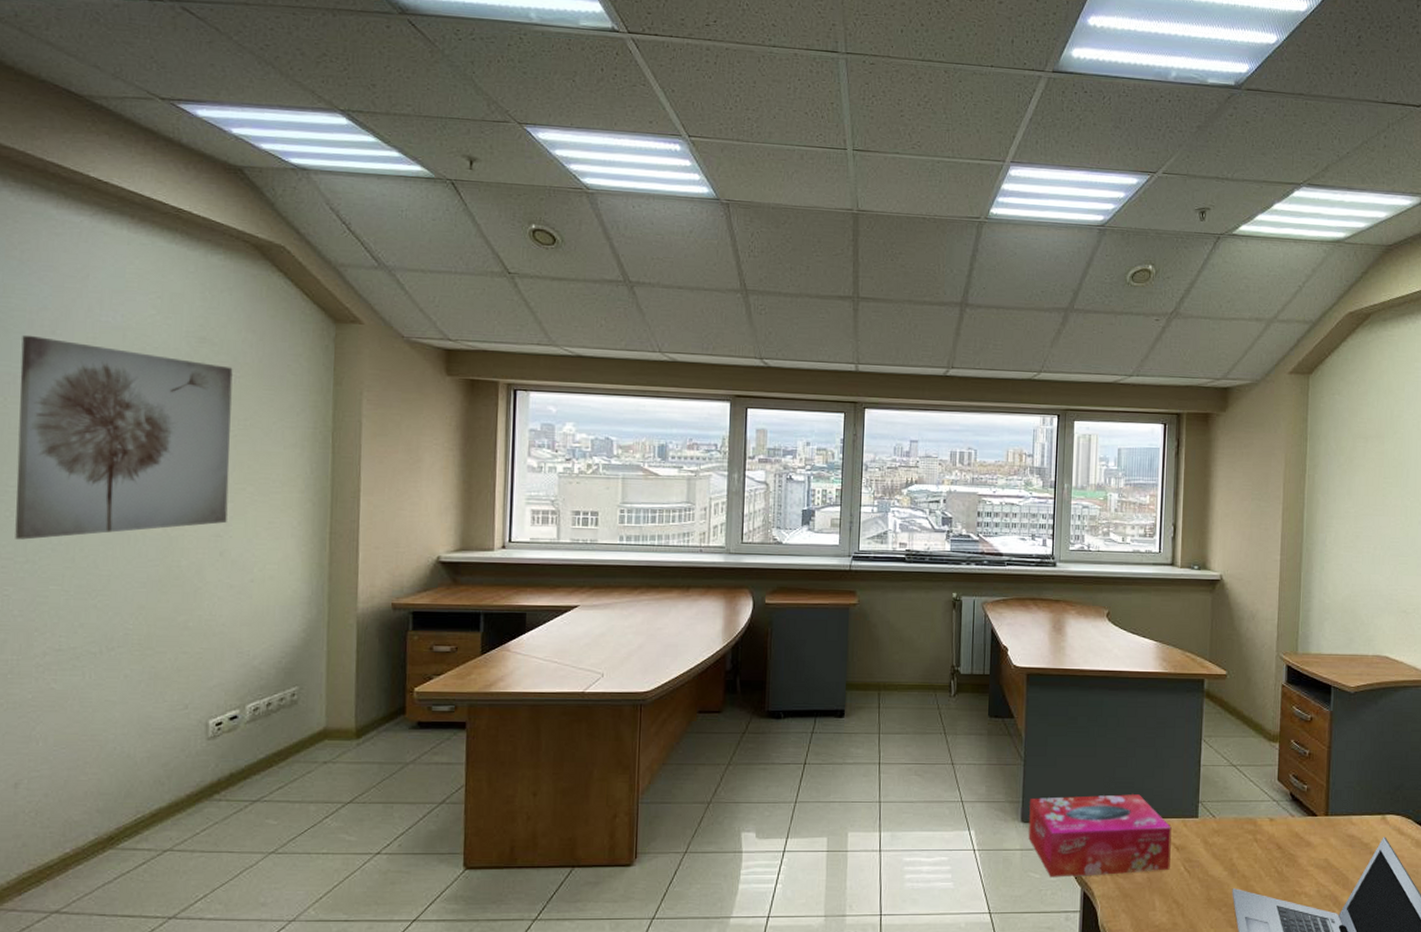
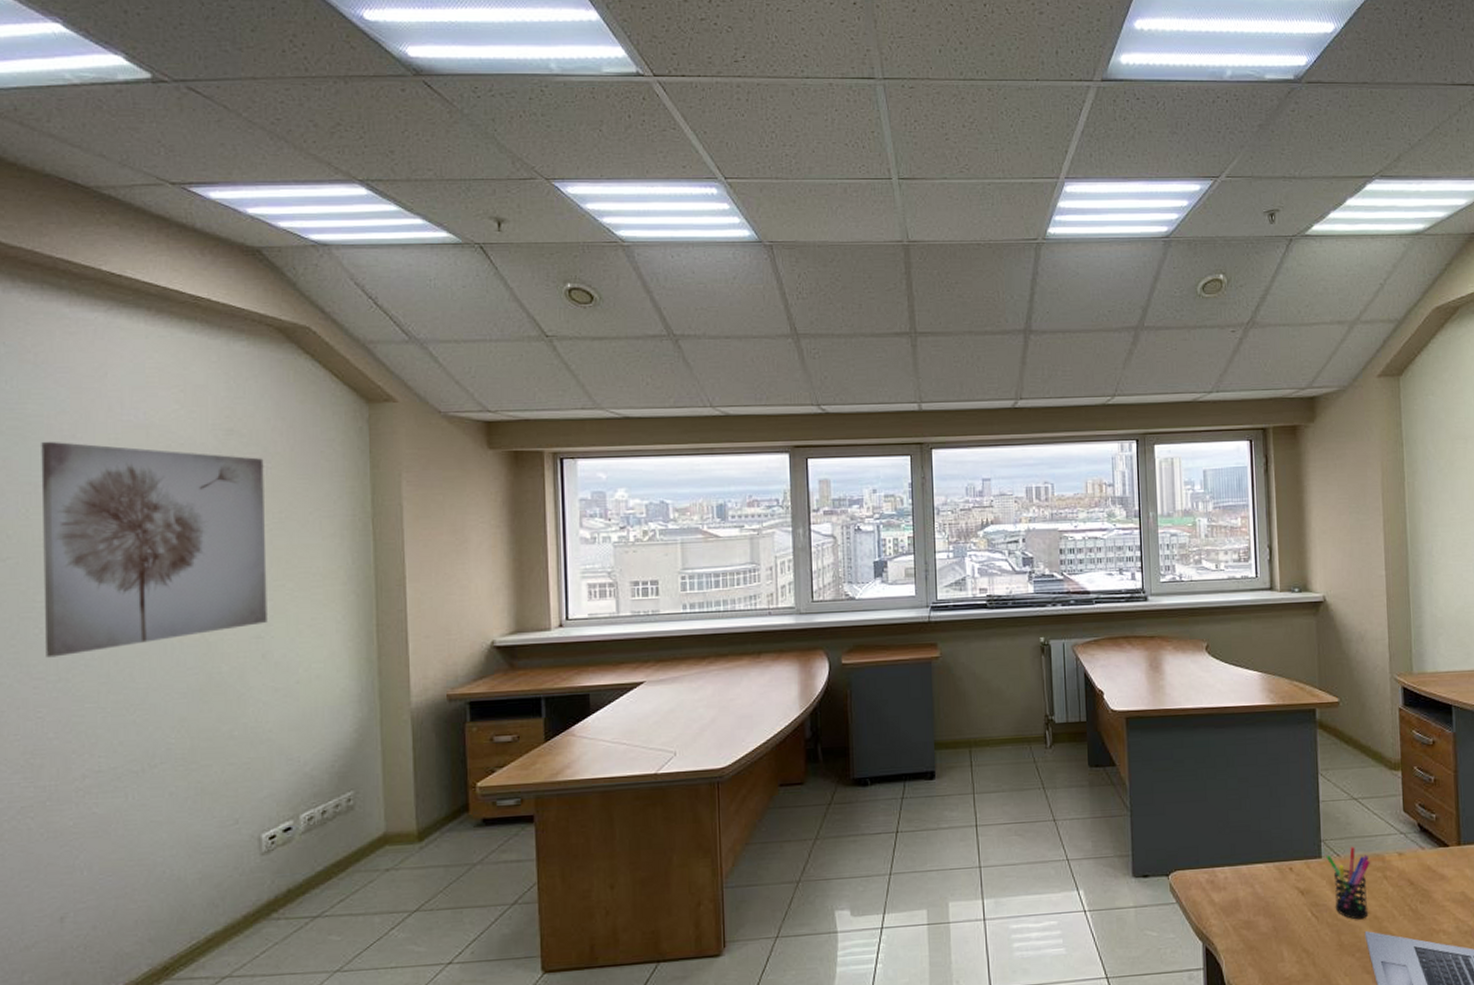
tissue box: present [1028,794,1172,878] -> none [1140,838,1296,935]
pen holder: none [1202,809,1243,877] -> present [1326,846,1370,920]

